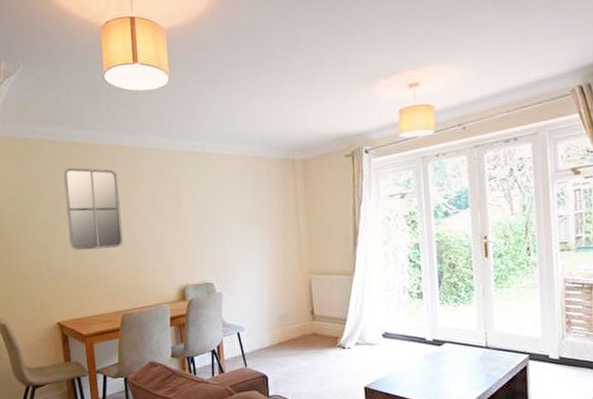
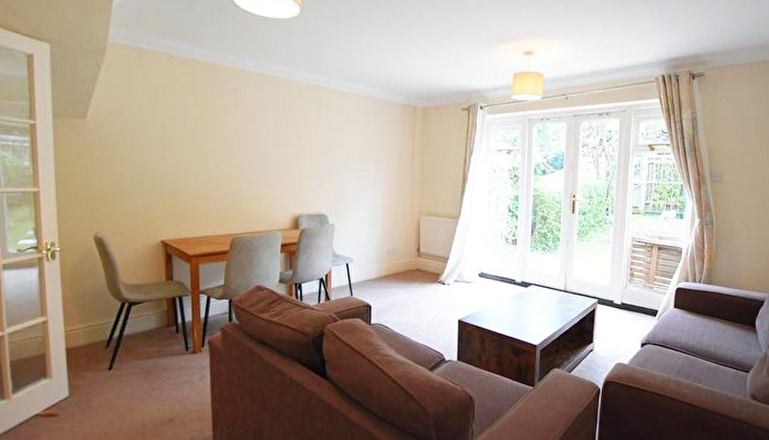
home mirror: present [63,167,123,251] -> none [179,84,239,171]

